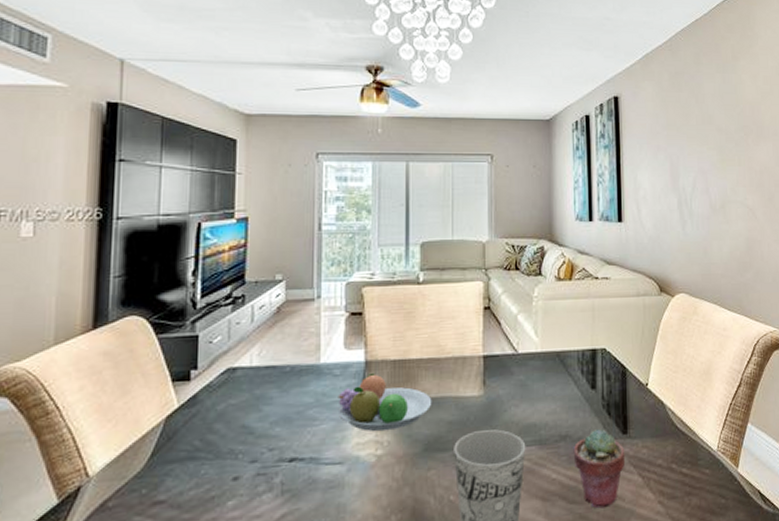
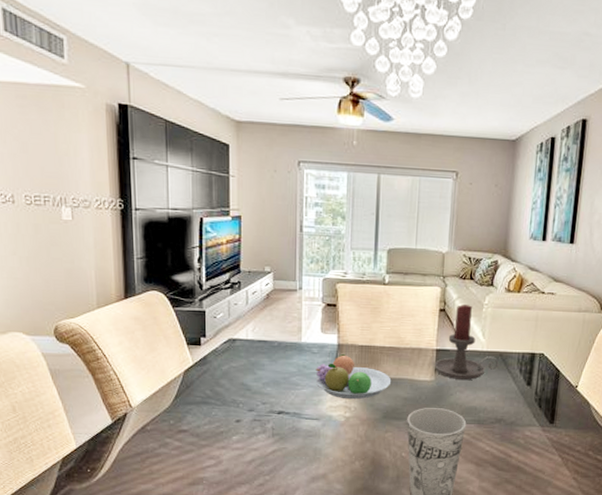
candle holder: none [482,299,556,391] -> present [434,305,499,380]
potted succulent: present [573,429,626,509] -> none [505,418,550,477]

